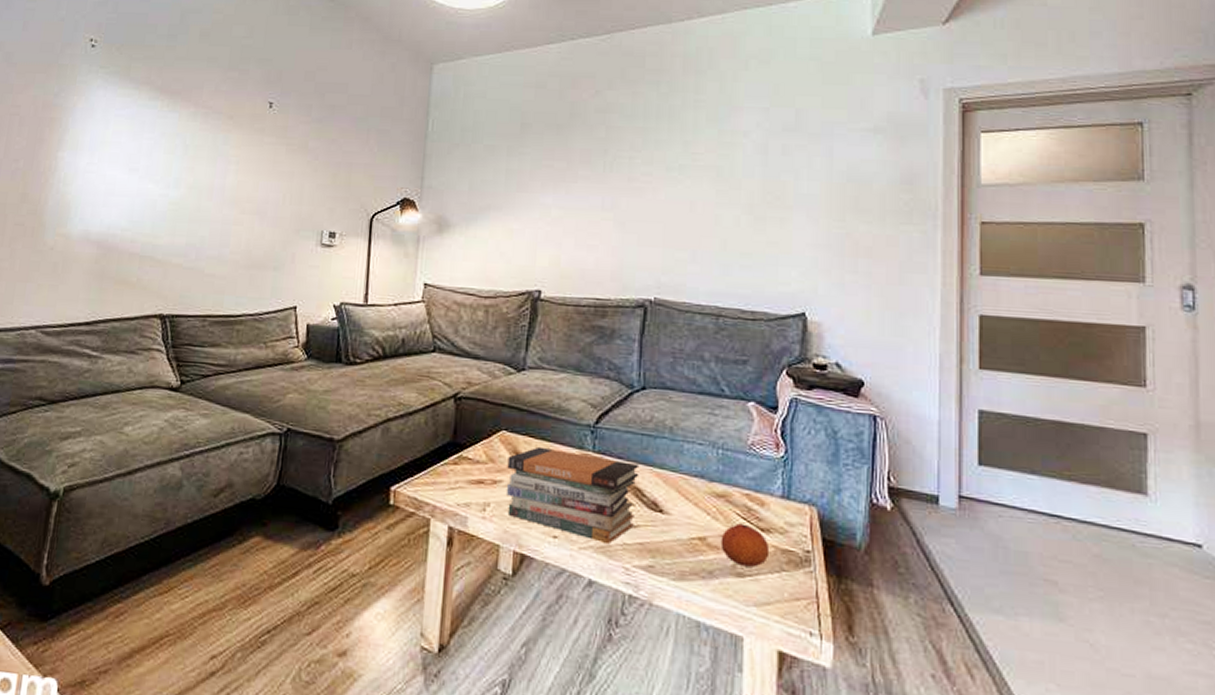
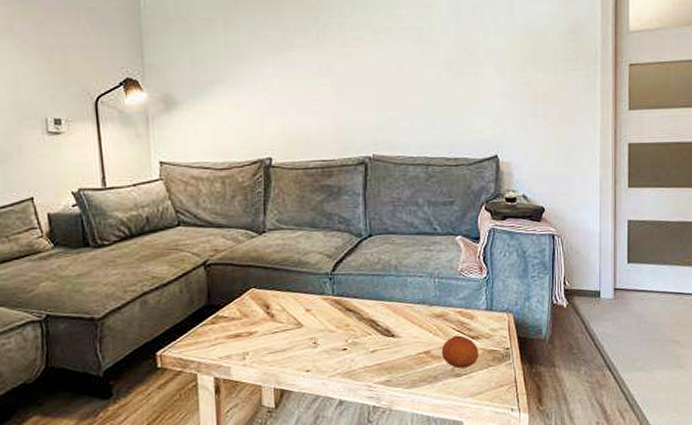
book stack: present [505,446,640,545] -> none [259,297,373,370]

